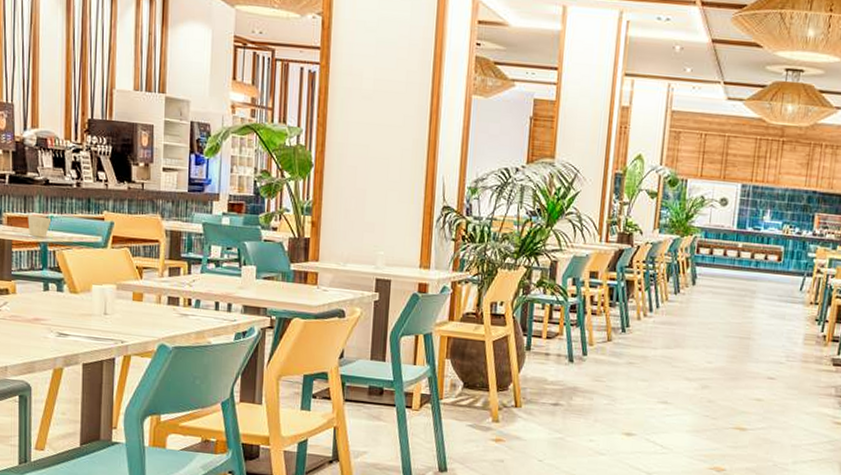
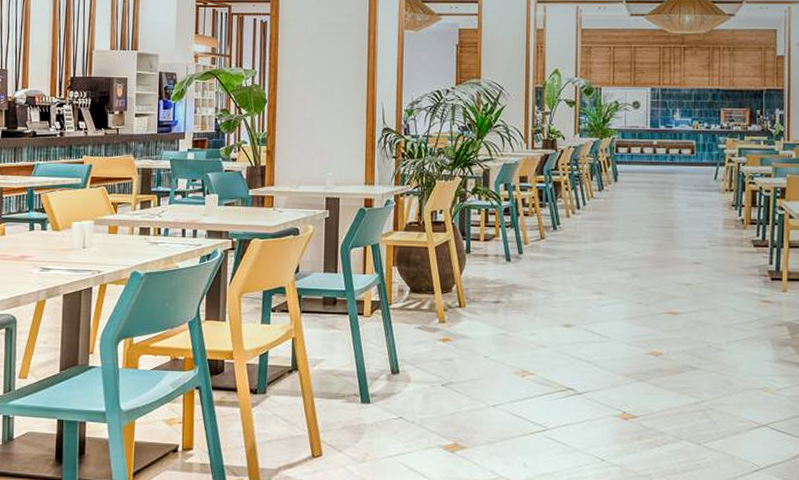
cup: present [27,215,52,238] -> none [17,164,38,183]

